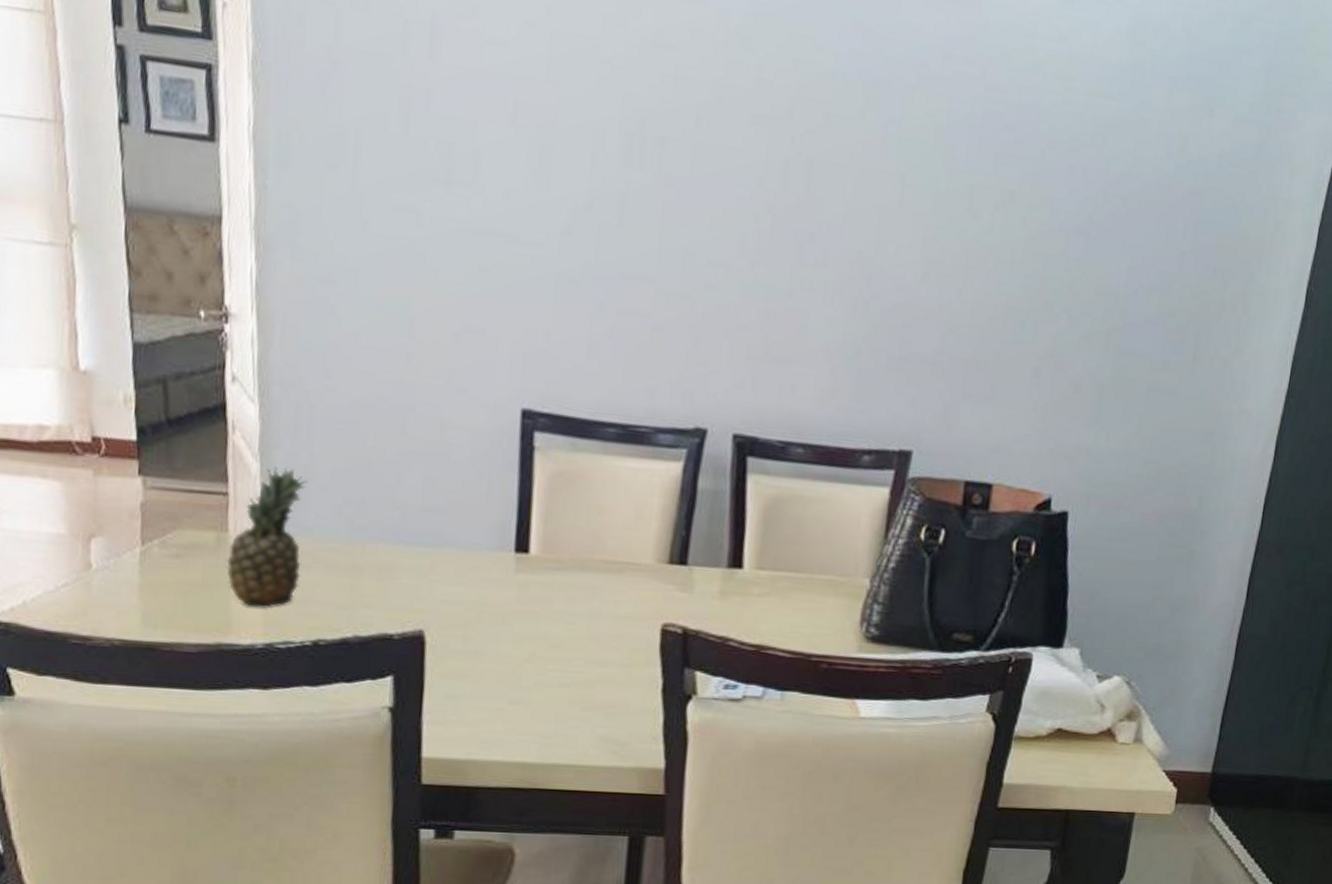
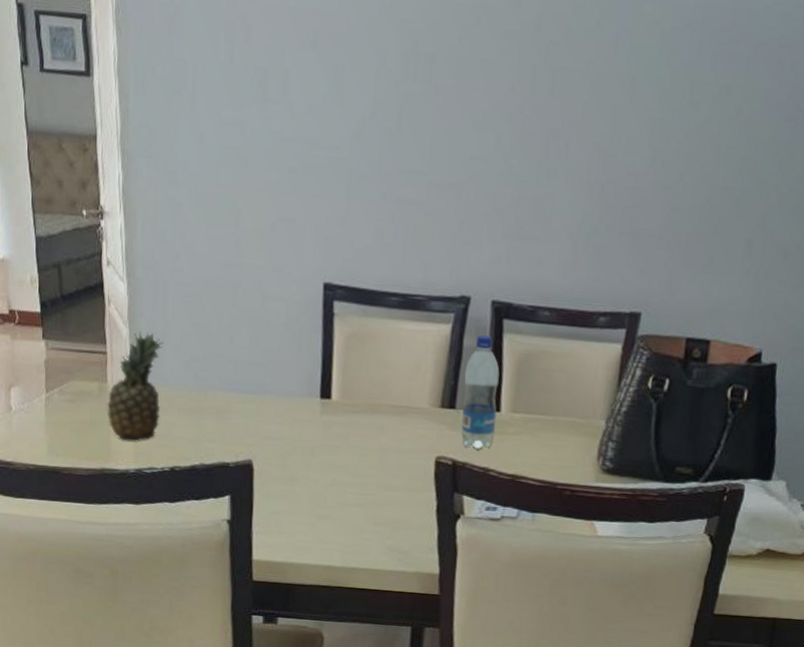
bottle: none [693,475,742,615] -> present [461,335,500,450]

